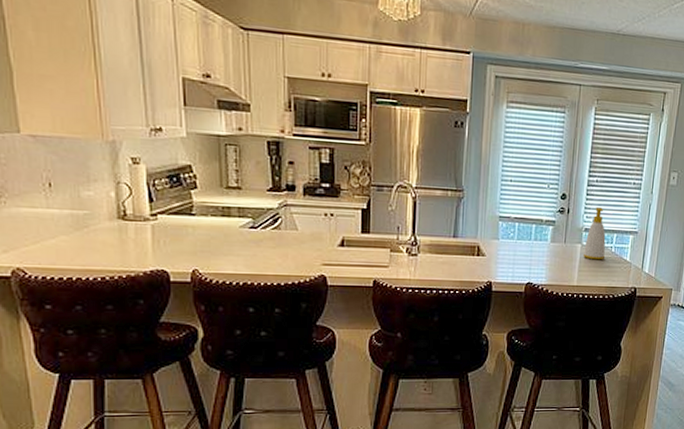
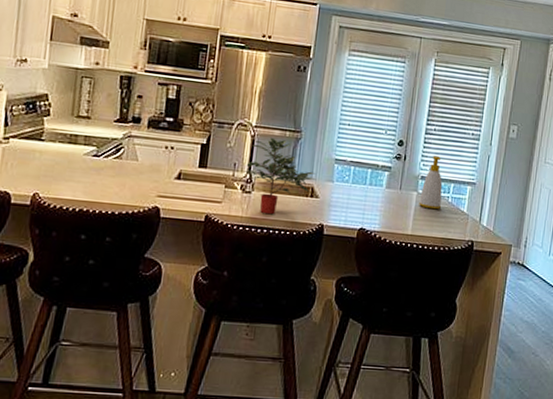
potted plant: none [408,198,482,276] -> present [244,137,317,215]

